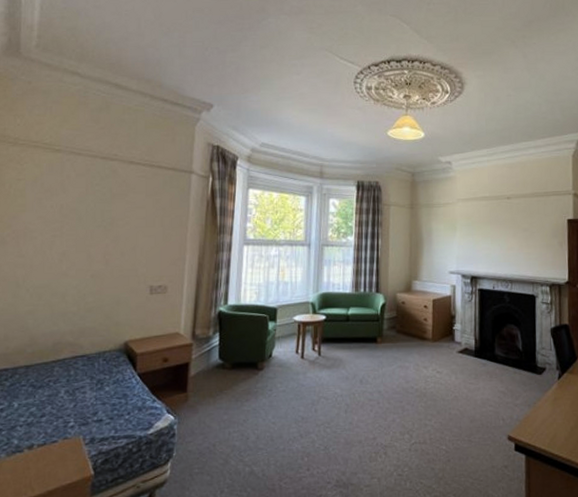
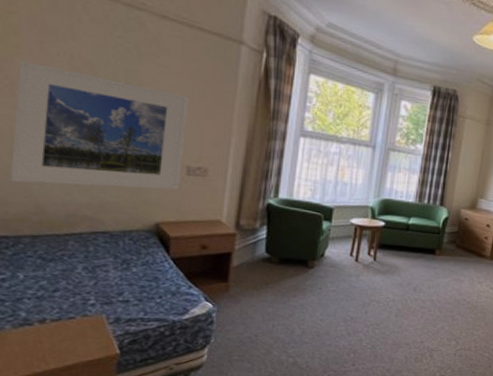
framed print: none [11,216,150,318] -> present [10,60,188,190]

